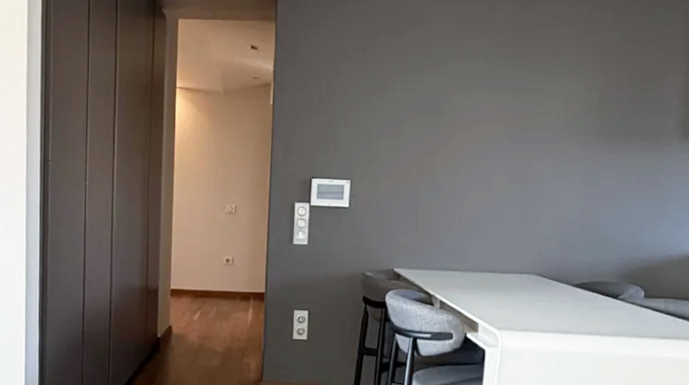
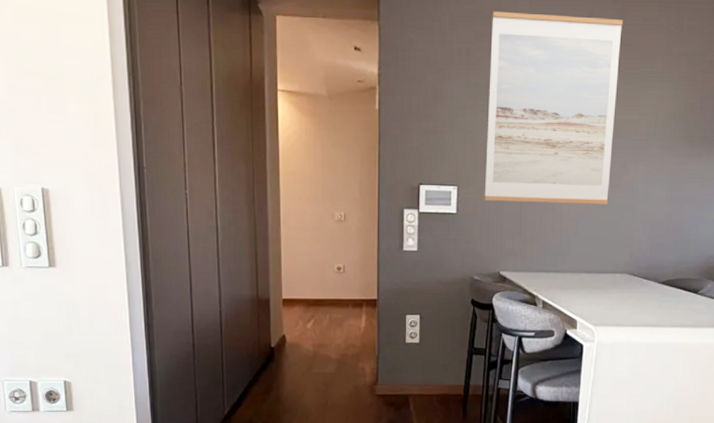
wall art: none [378,8,528,200] -> present [484,11,623,204]

